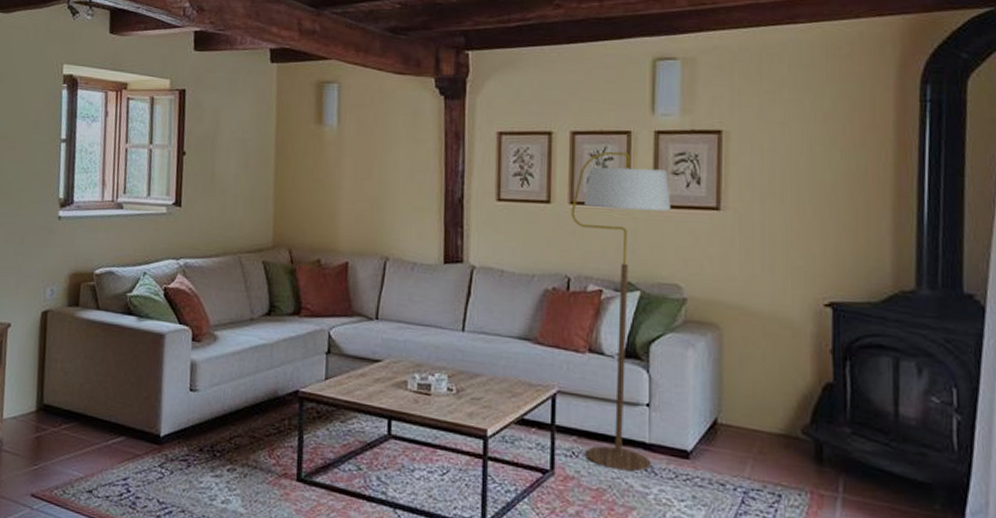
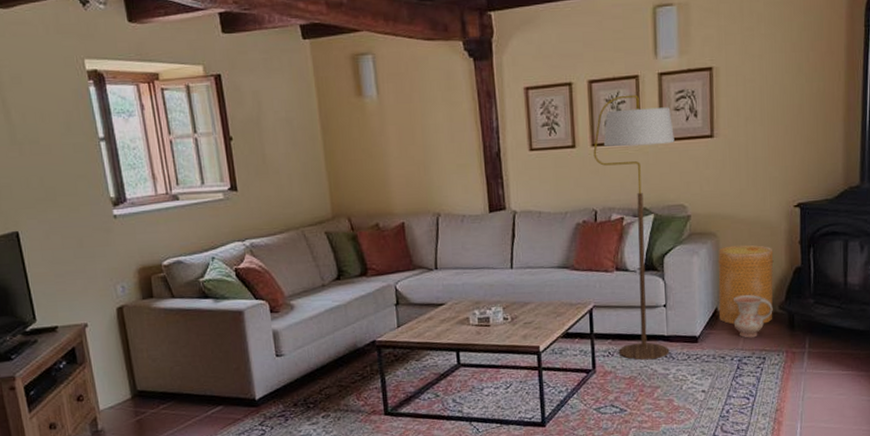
basket: none [718,342,795,450] -> present [718,244,774,325]
ceramic jug: none [738,407,793,466] -> present [732,295,773,338]

